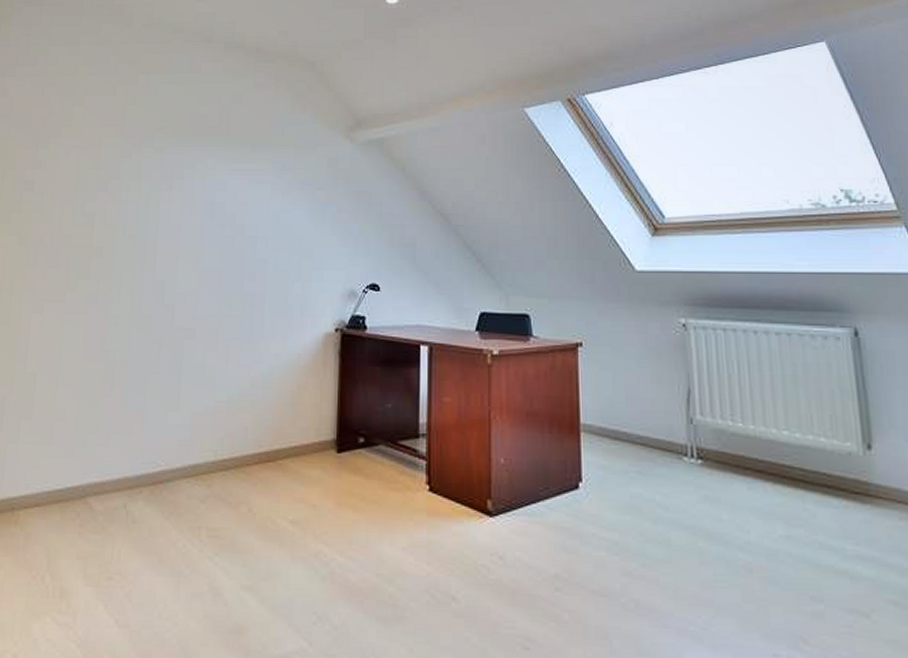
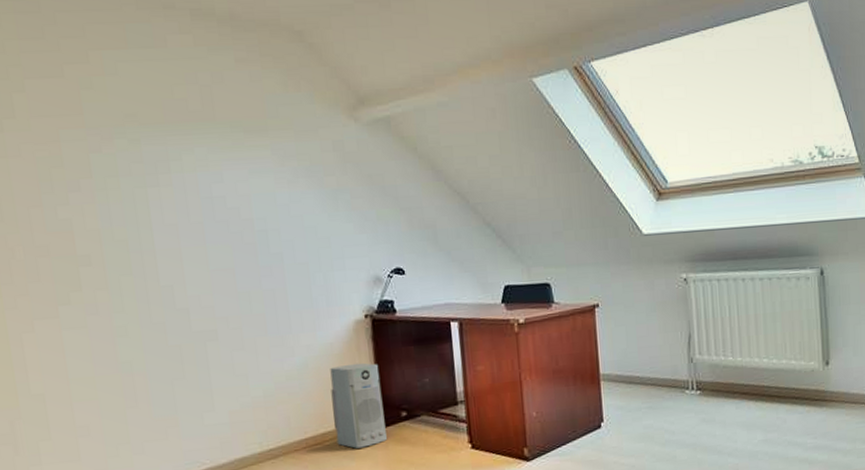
air purifier: none [289,378,342,472] -> present [330,362,388,449]

